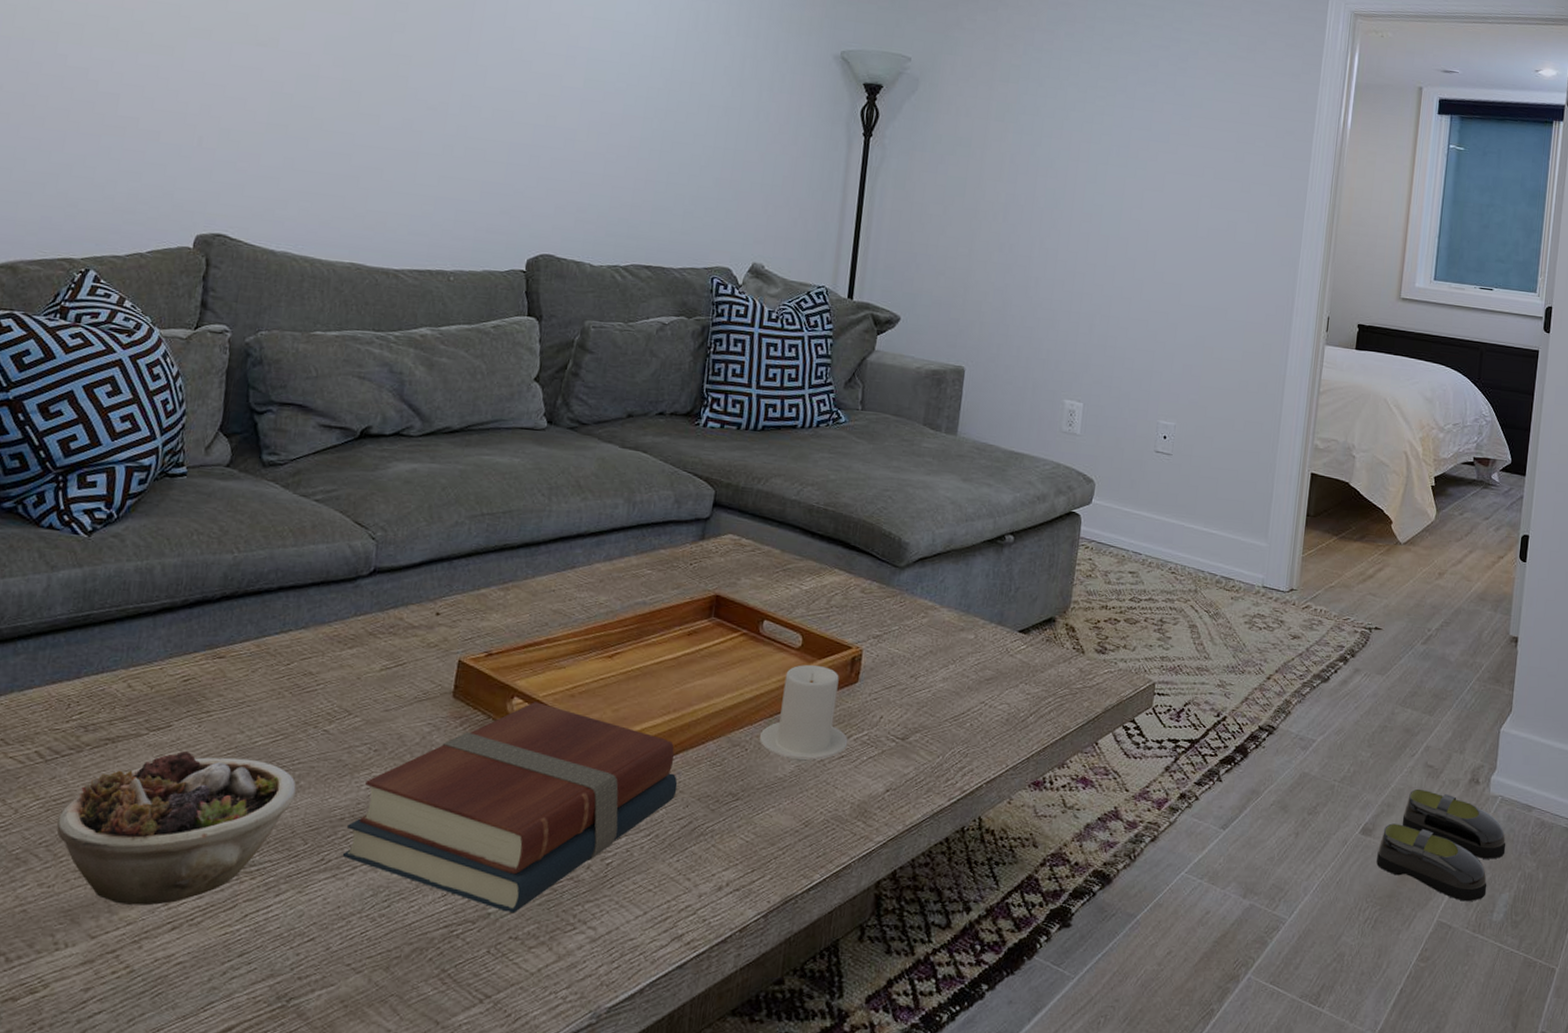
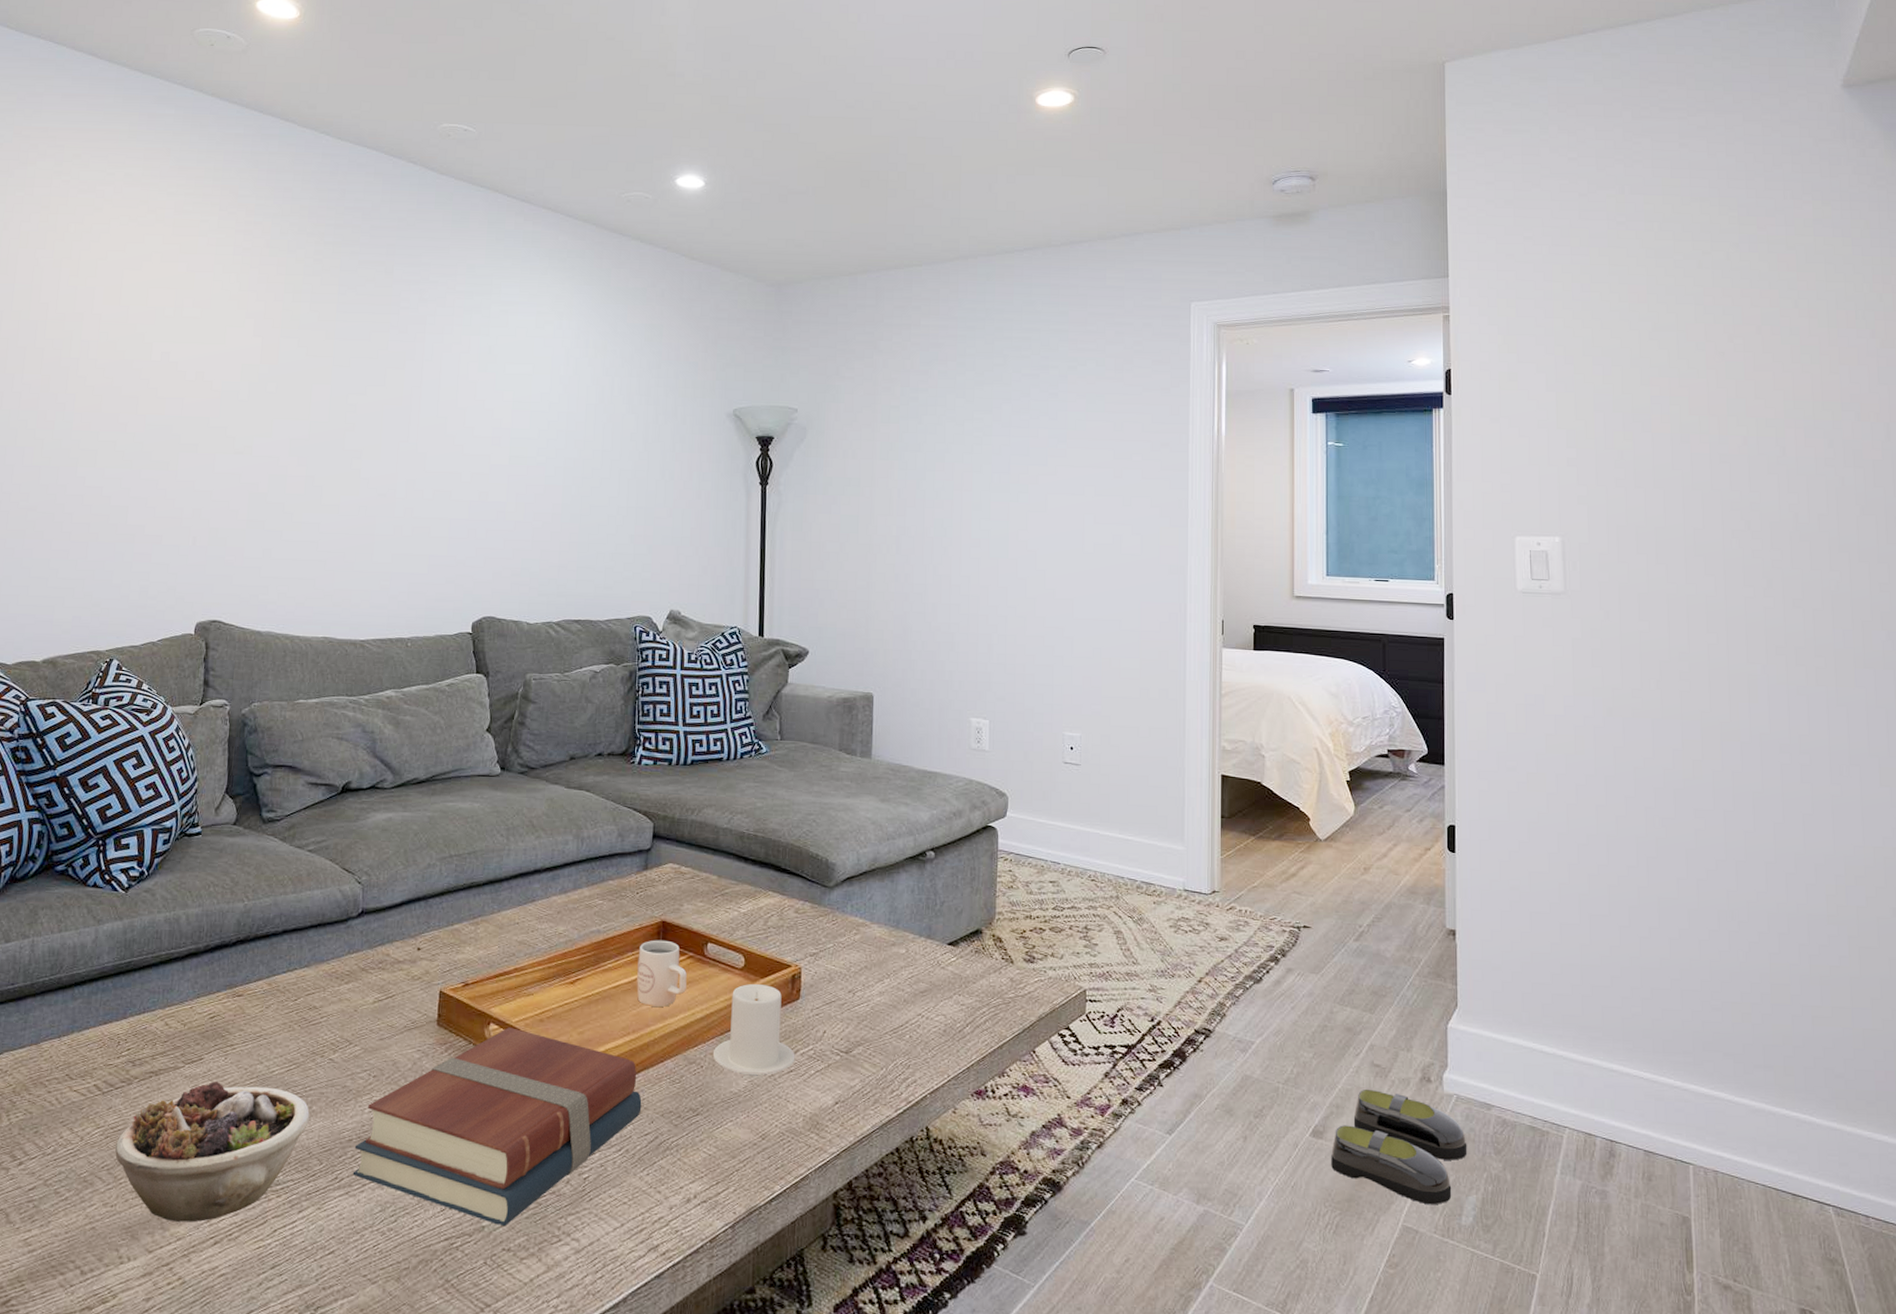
mug: none [681,614,739,686] -> present [636,940,687,1008]

